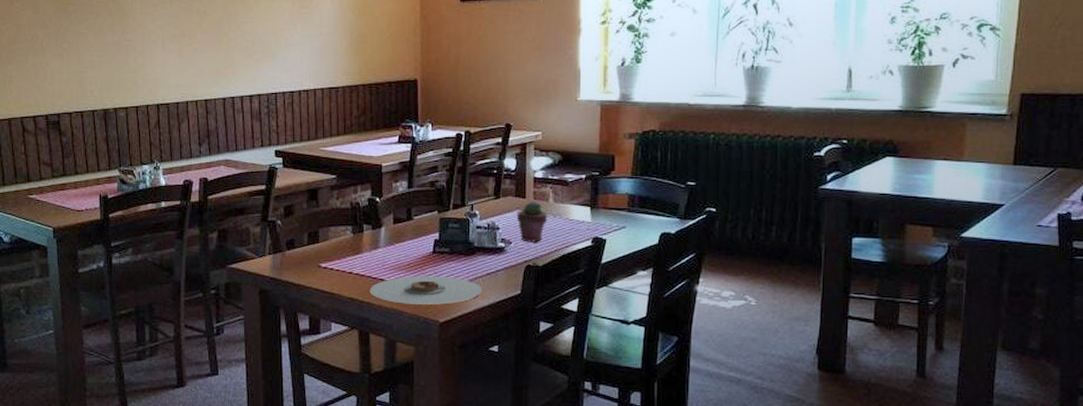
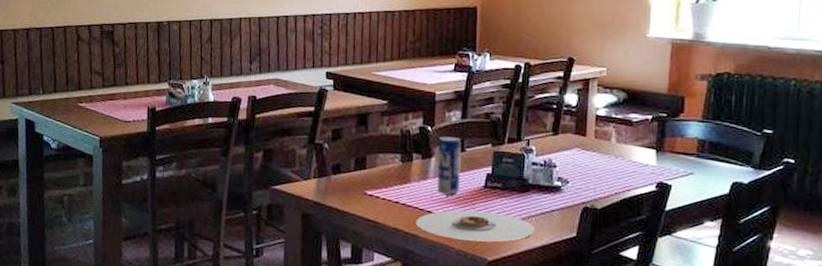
beverage can: none [386,205,409,262] -> present [437,136,462,195]
potted succulent: present [516,201,548,242] -> none [575,140,609,184]

